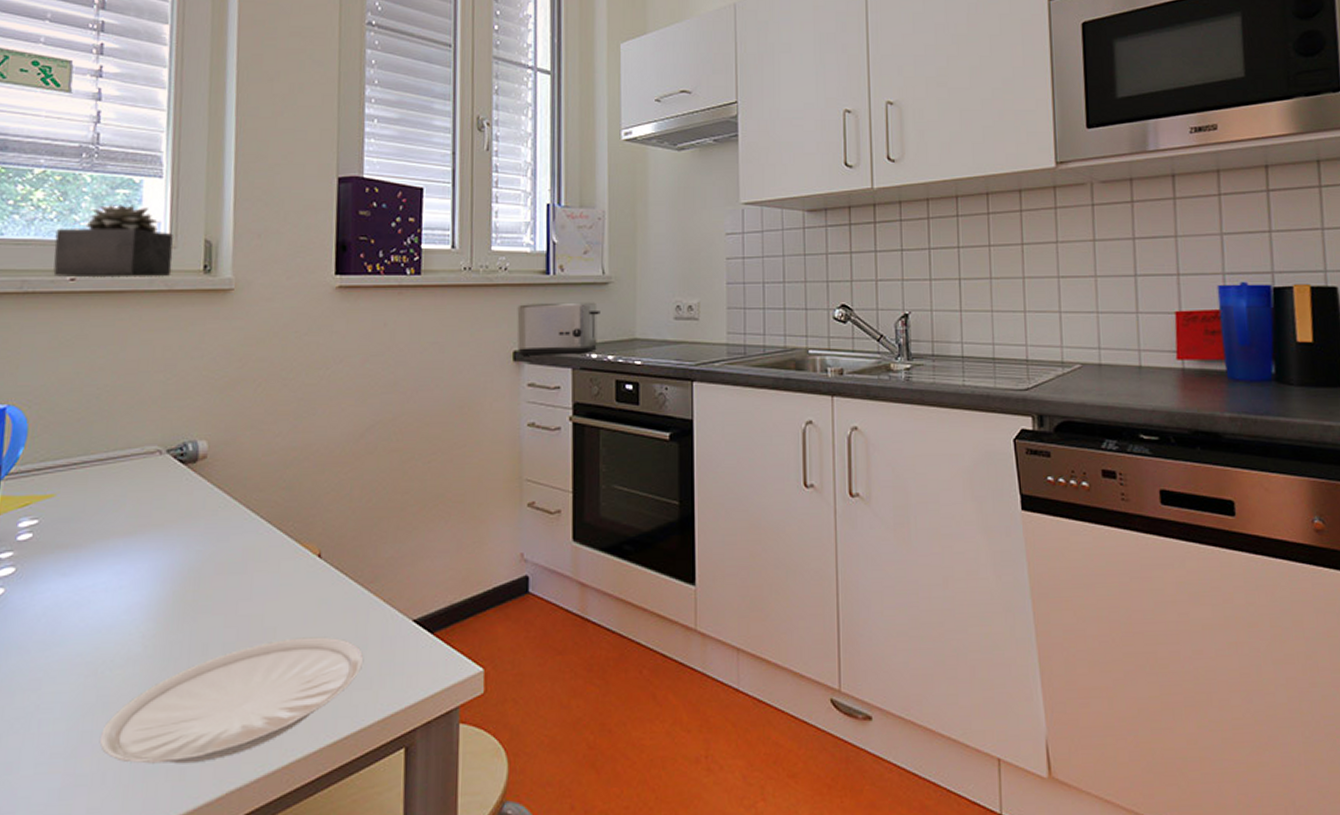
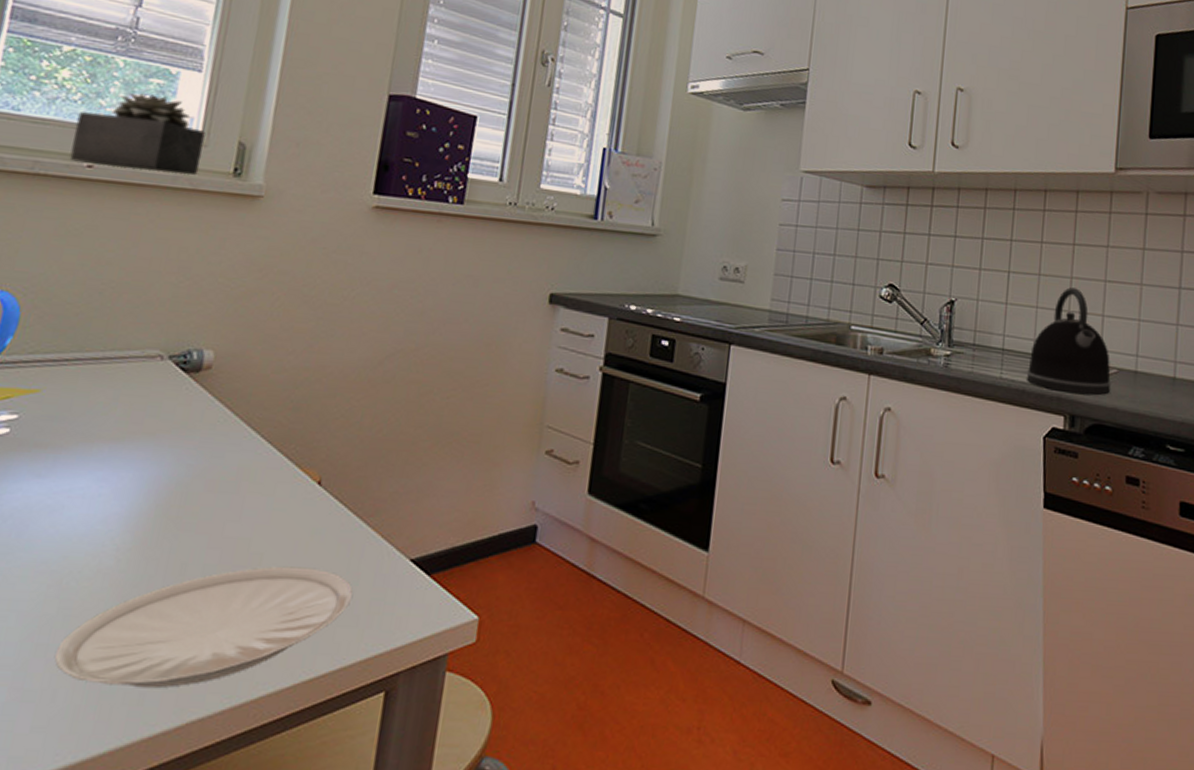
toaster: present [517,302,601,356] -> none [555,246,645,305]
kettle: none [988,287,1077,394] -> present [1026,287,1112,396]

